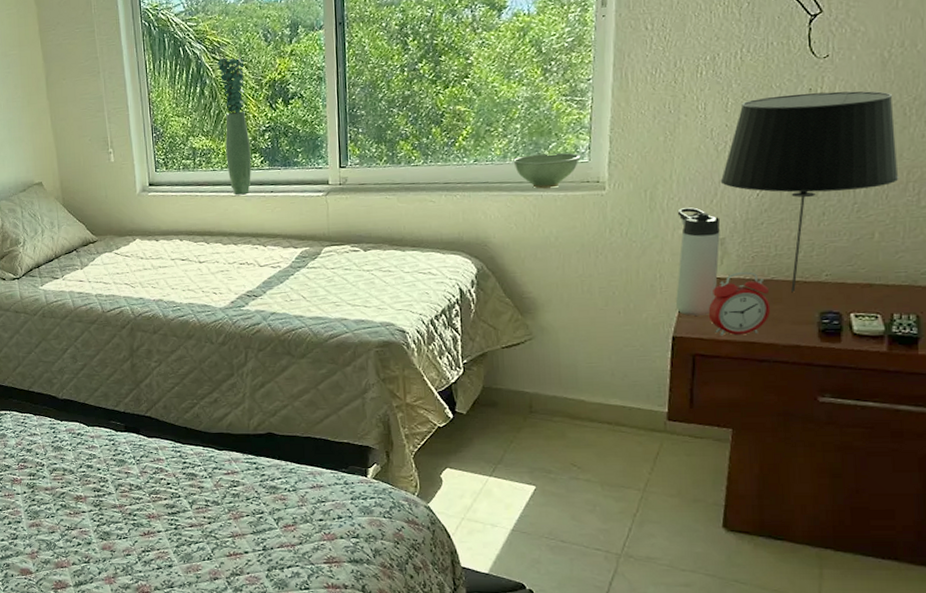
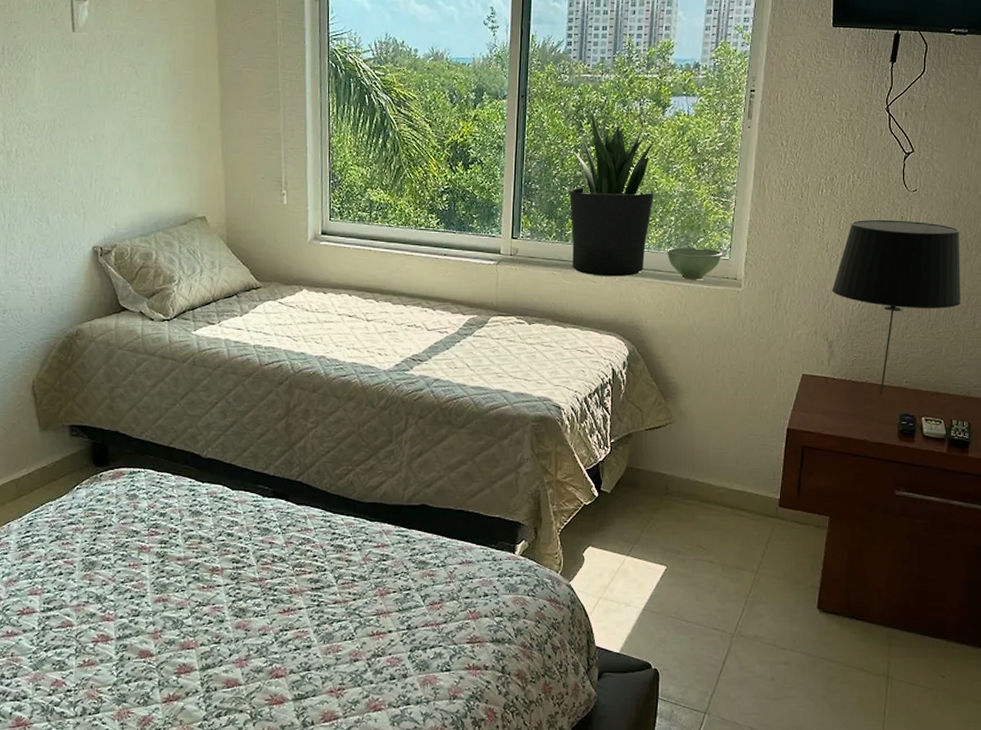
vase: present [217,52,252,195] -> none [402,106,429,255]
planter: none [398,30,495,195] -> present [569,114,656,277]
thermos bottle: present [675,207,720,316] -> none [791,311,829,411]
alarm clock: present [708,272,771,336] -> none [816,374,864,431]

